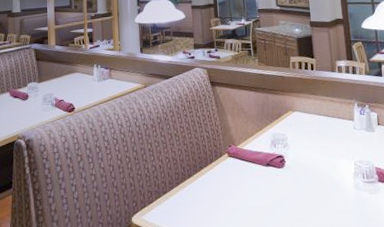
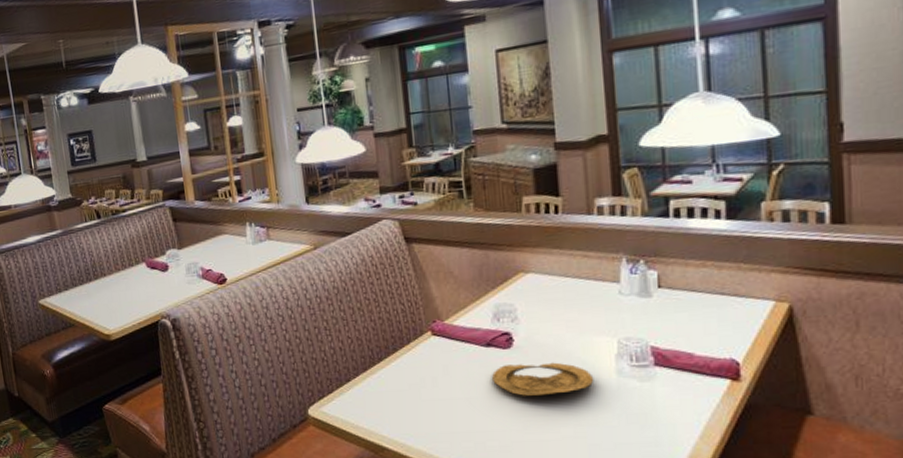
plate: none [271,179,339,205] -> present [492,362,593,396]

